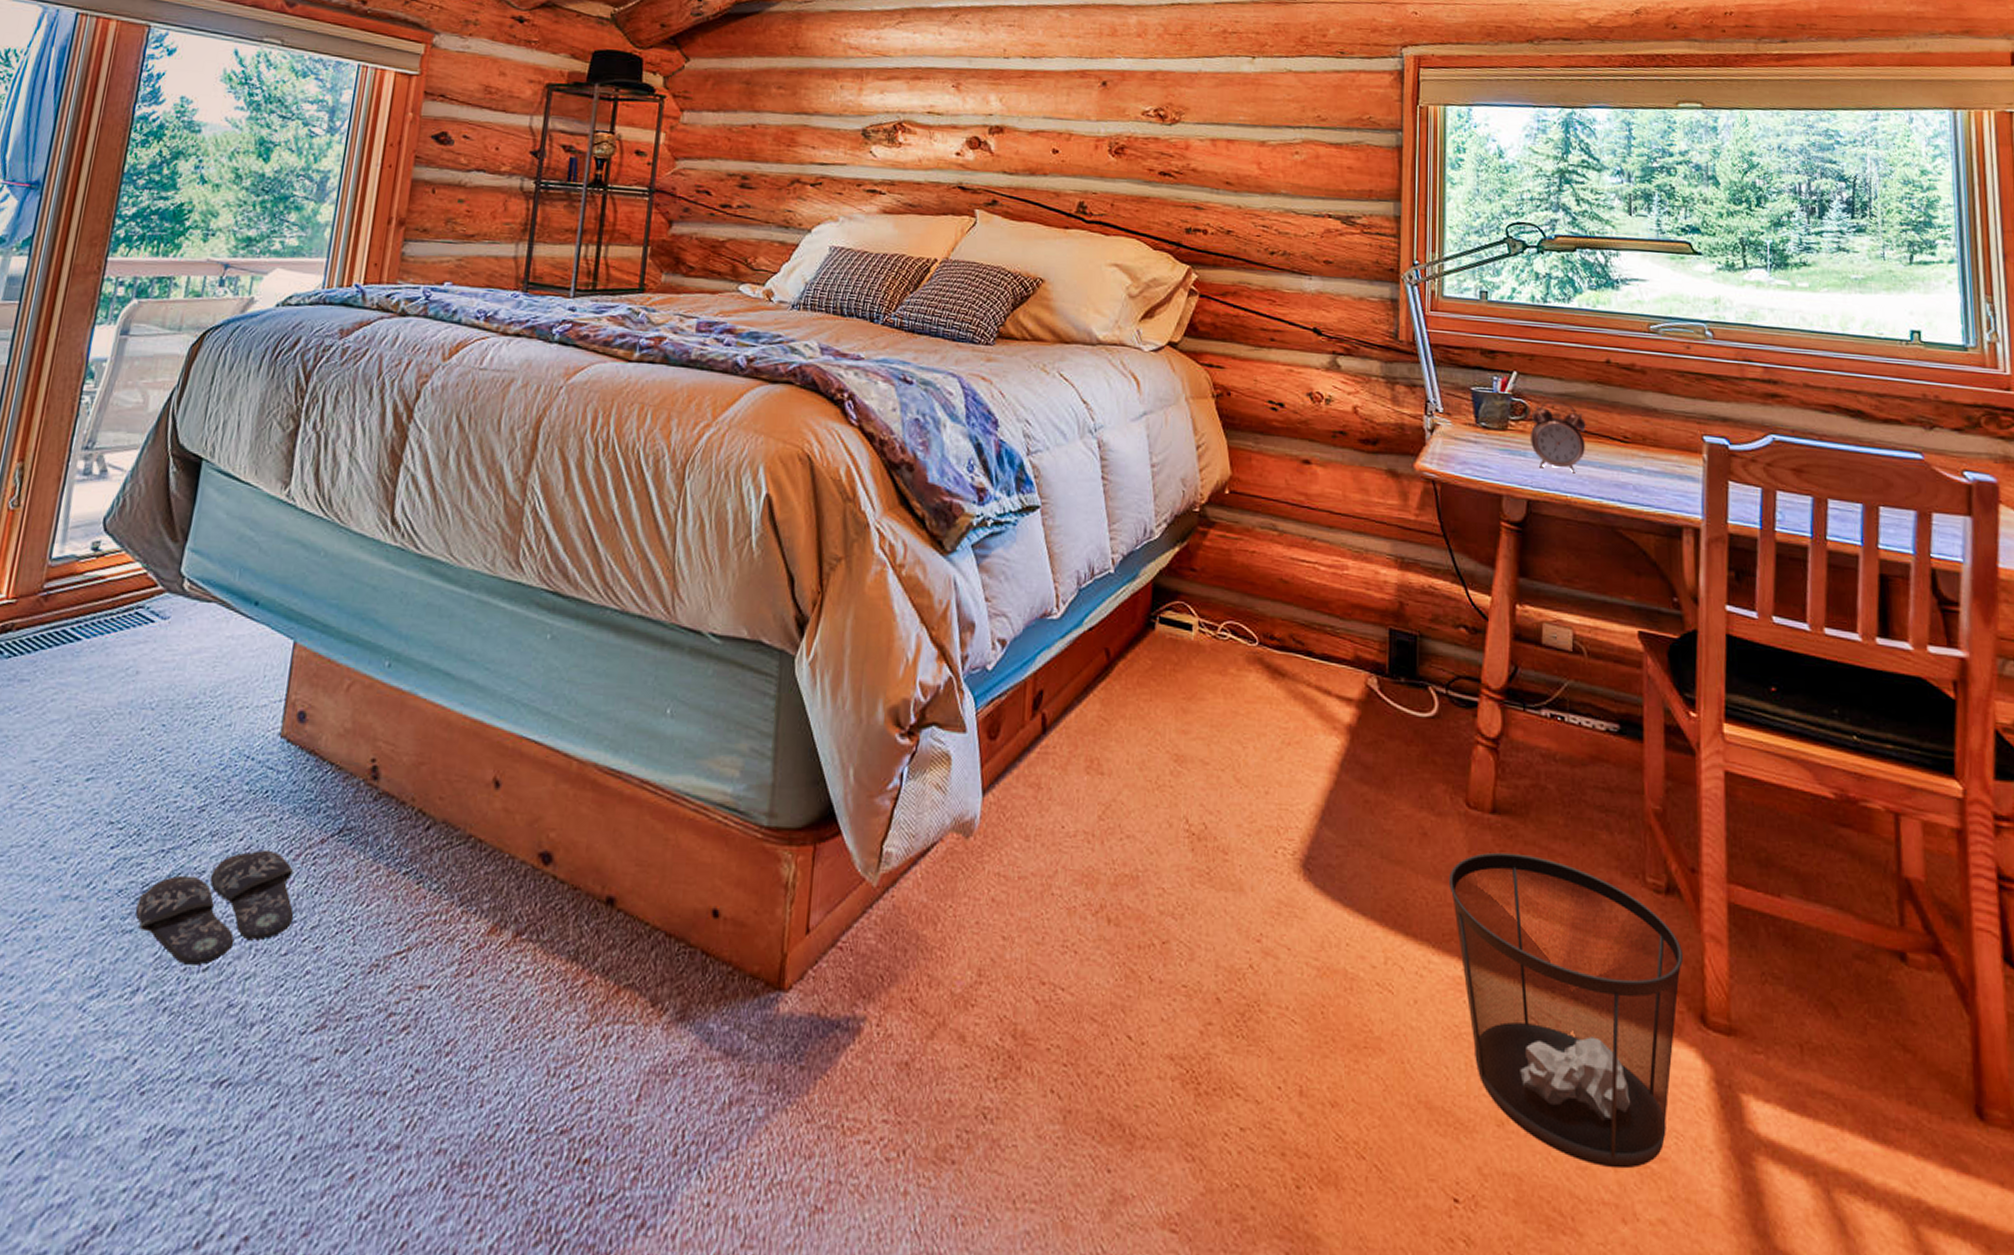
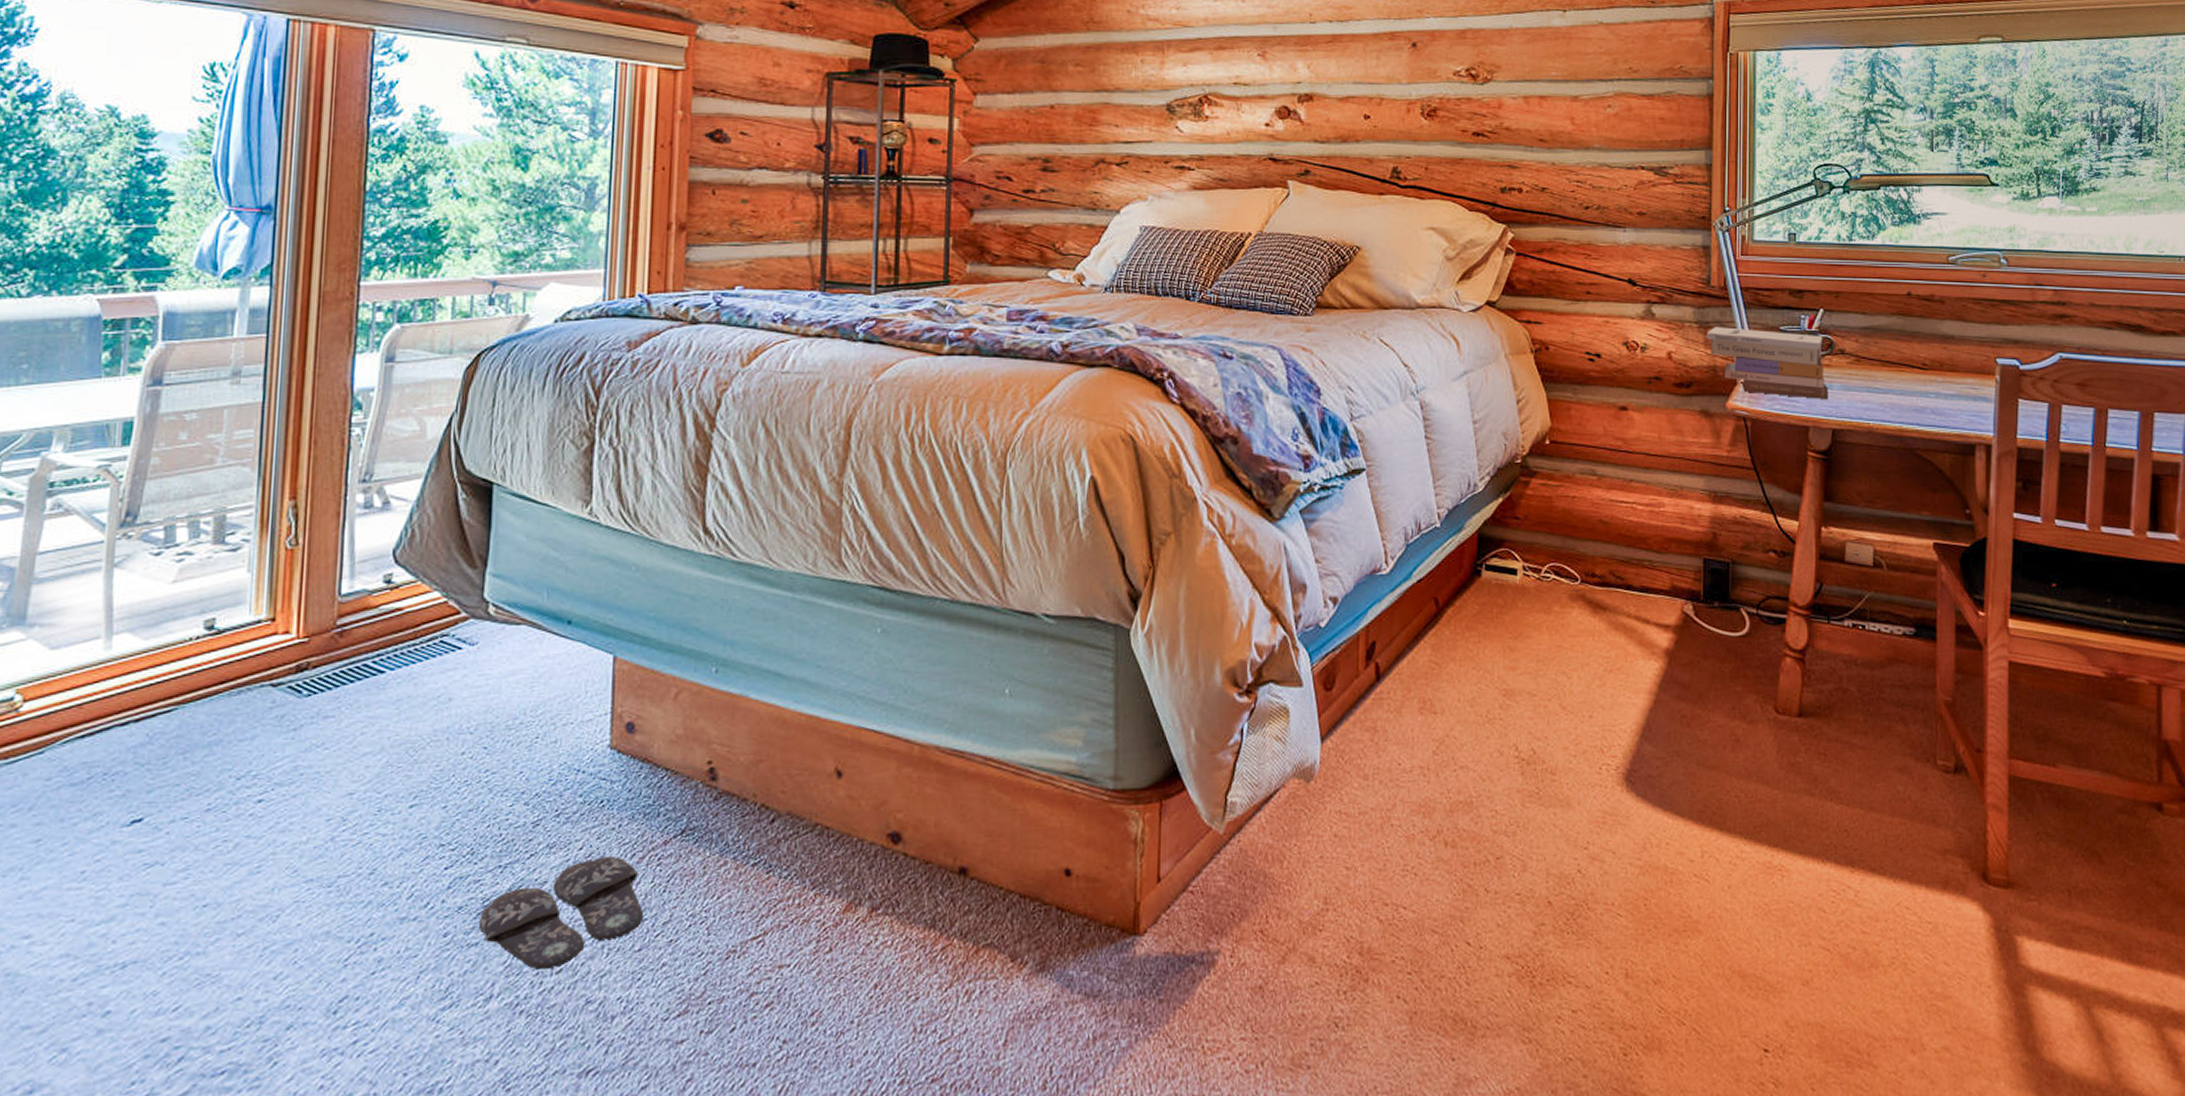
books: none [1393,383,1523,467] -> present [1706,327,1828,399]
waste bin: present [1448,852,1684,1169] -> none [1759,750,1969,1010]
alarm clock: present [1529,401,1586,474] -> none [1835,335,1888,402]

